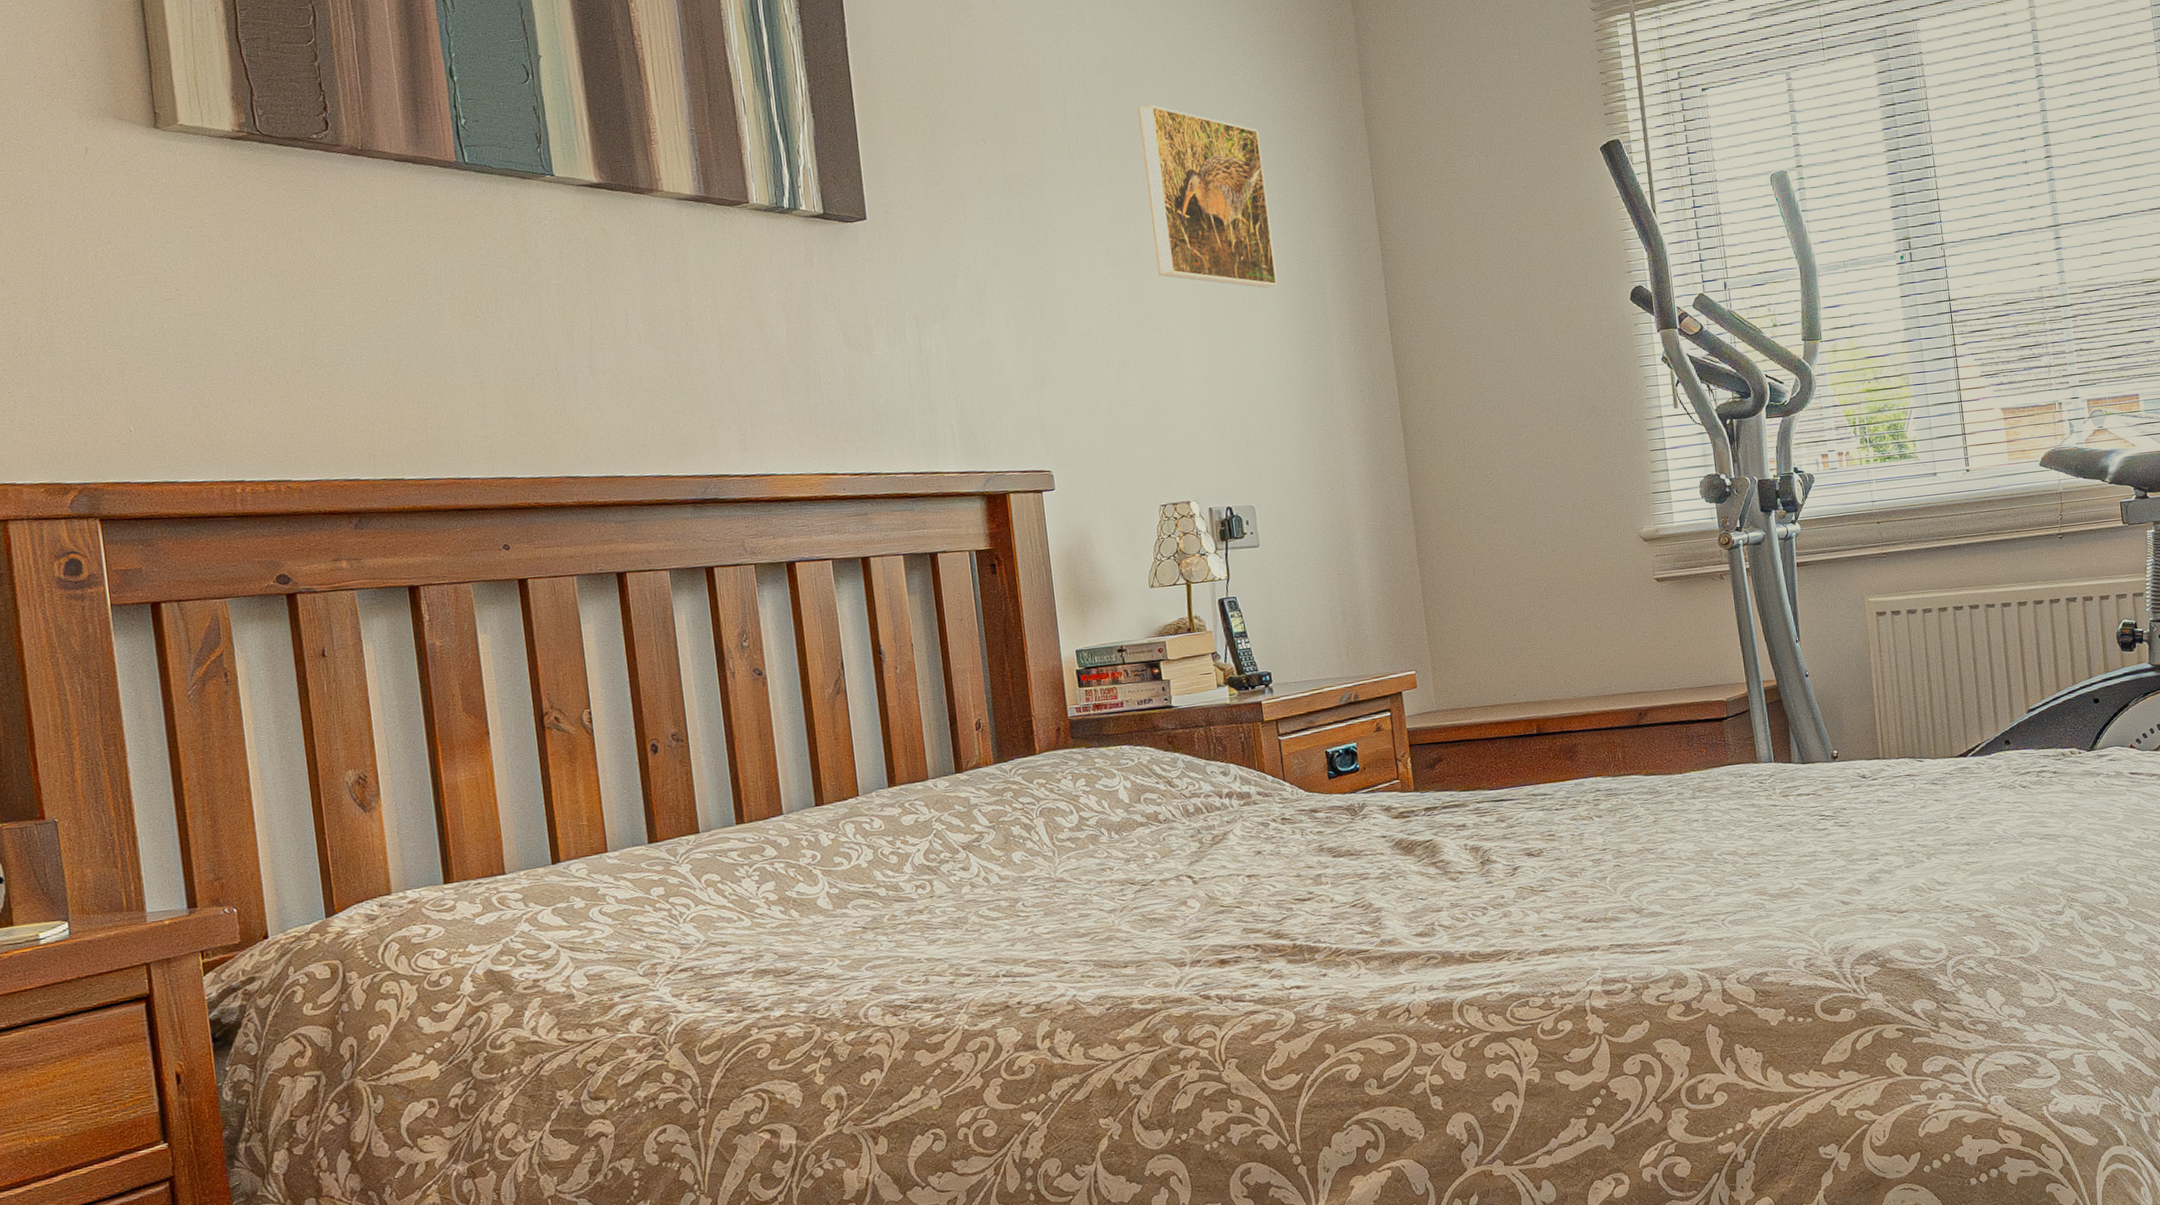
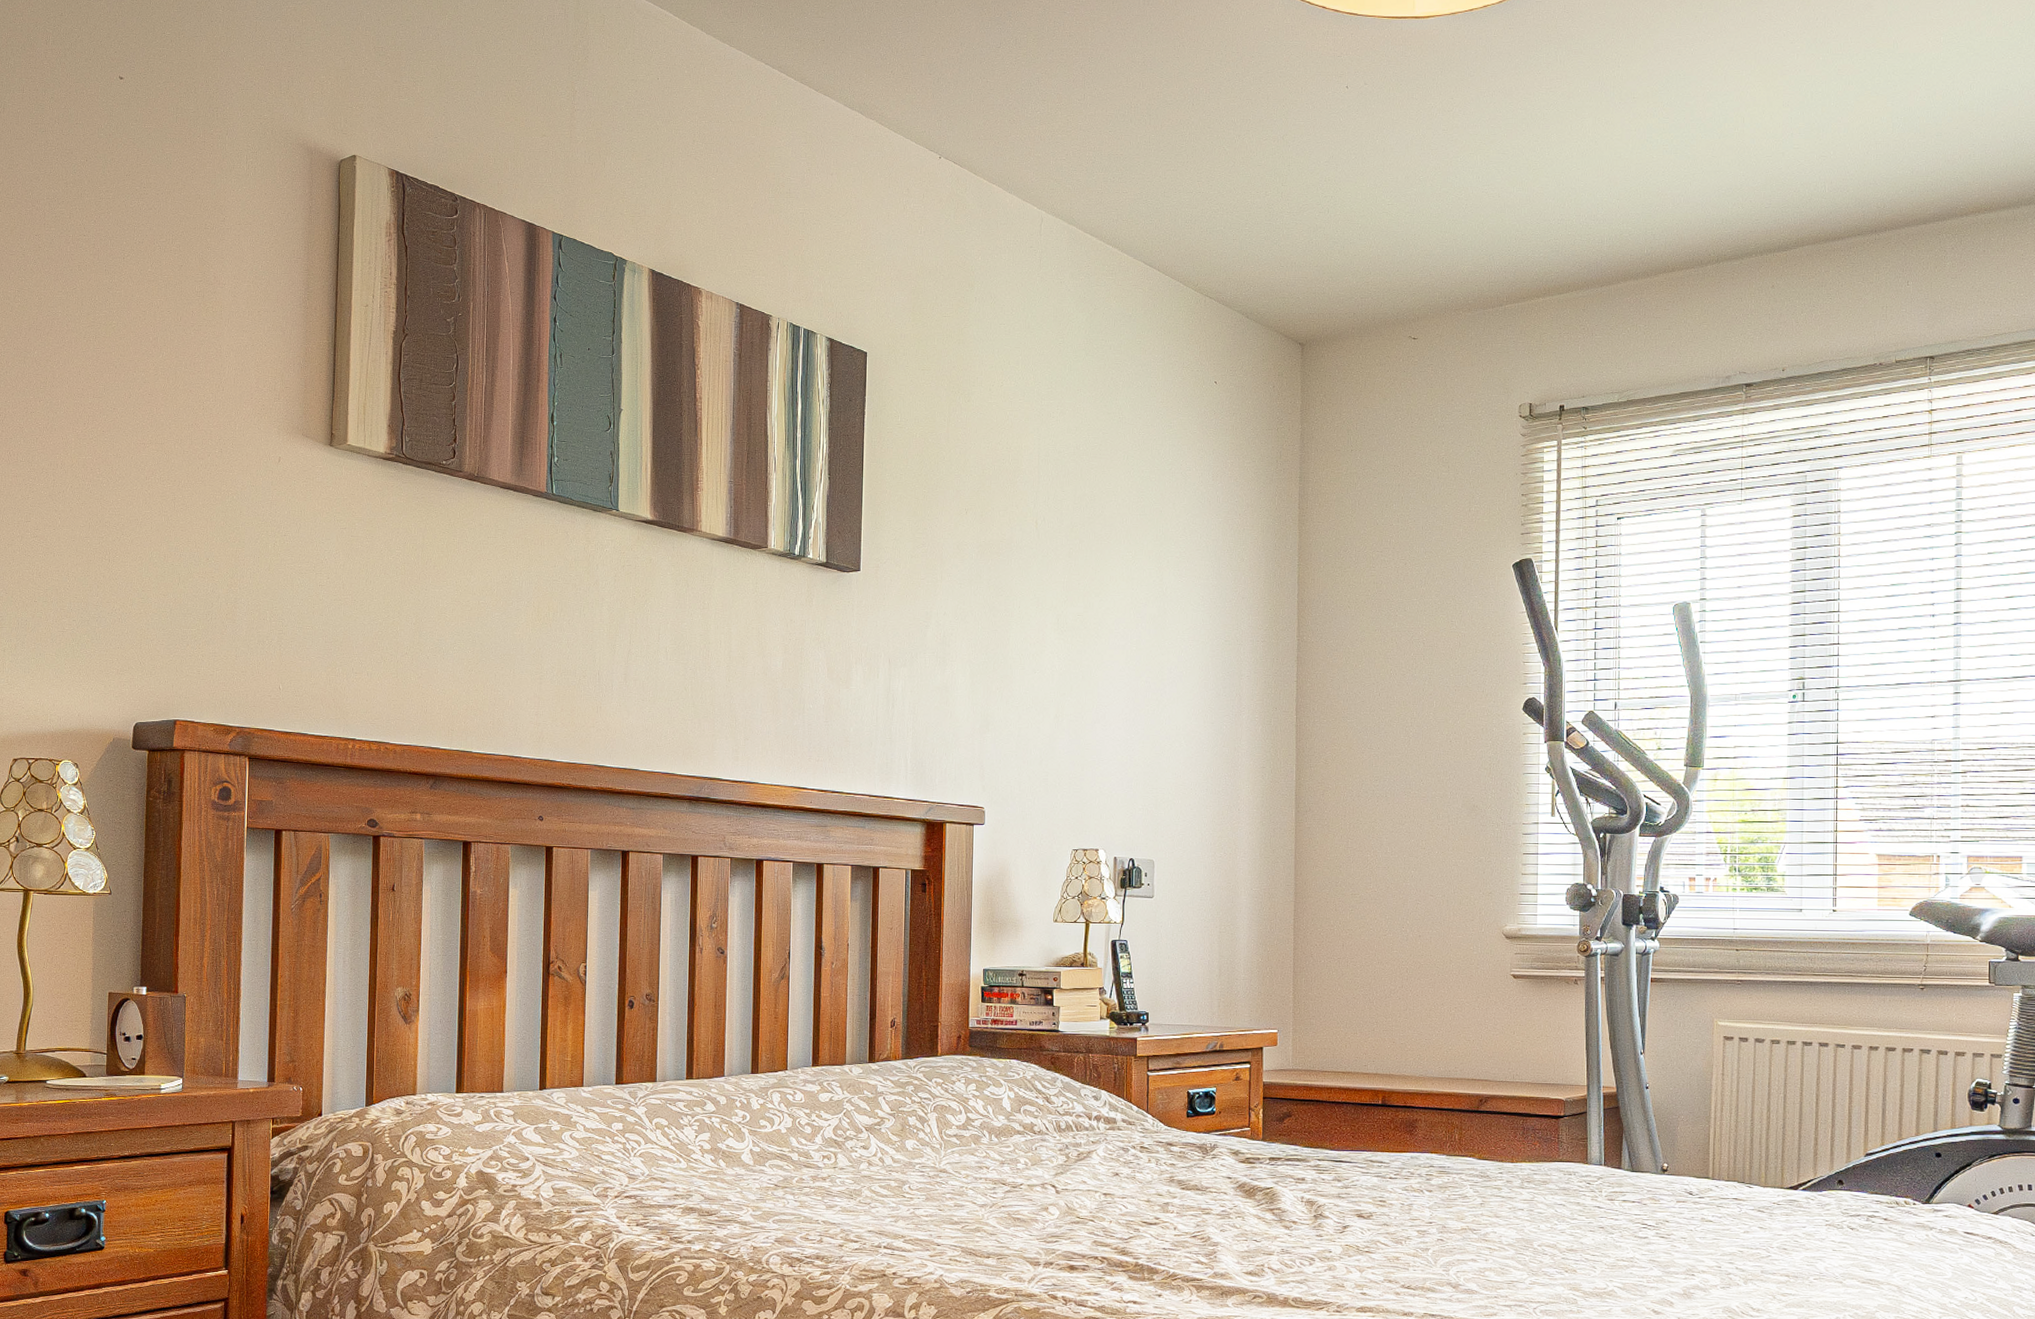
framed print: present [1138,105,1278,288] -> none [1098,491,1203,665]

